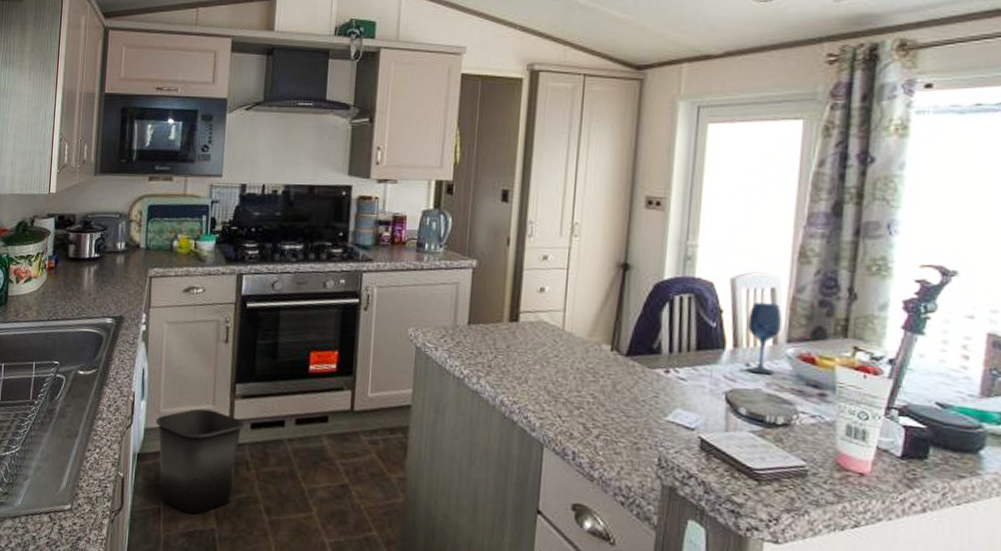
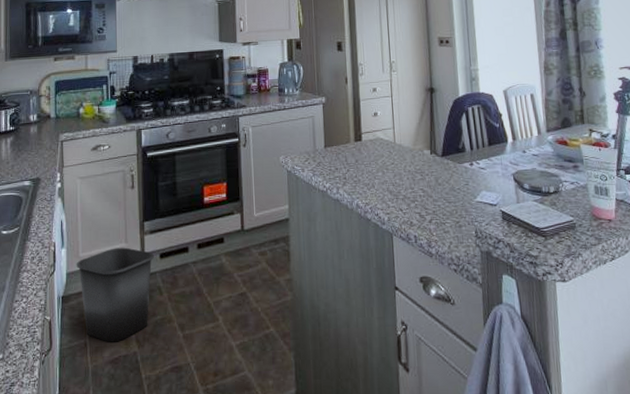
wineglass: present [747,302,782,375] -> none [519,105,542,157]

